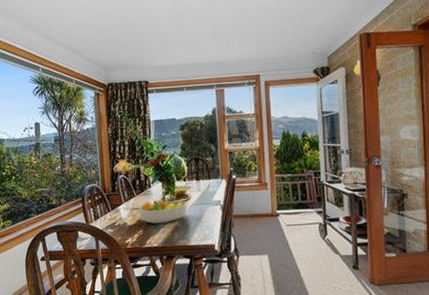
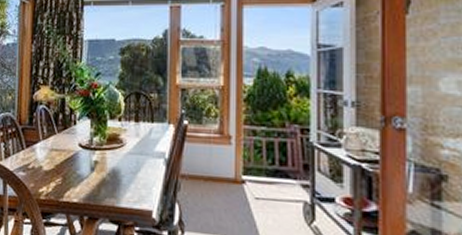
fruit bowl: present [137,199,188,224] -> none [57,141,122,174]

